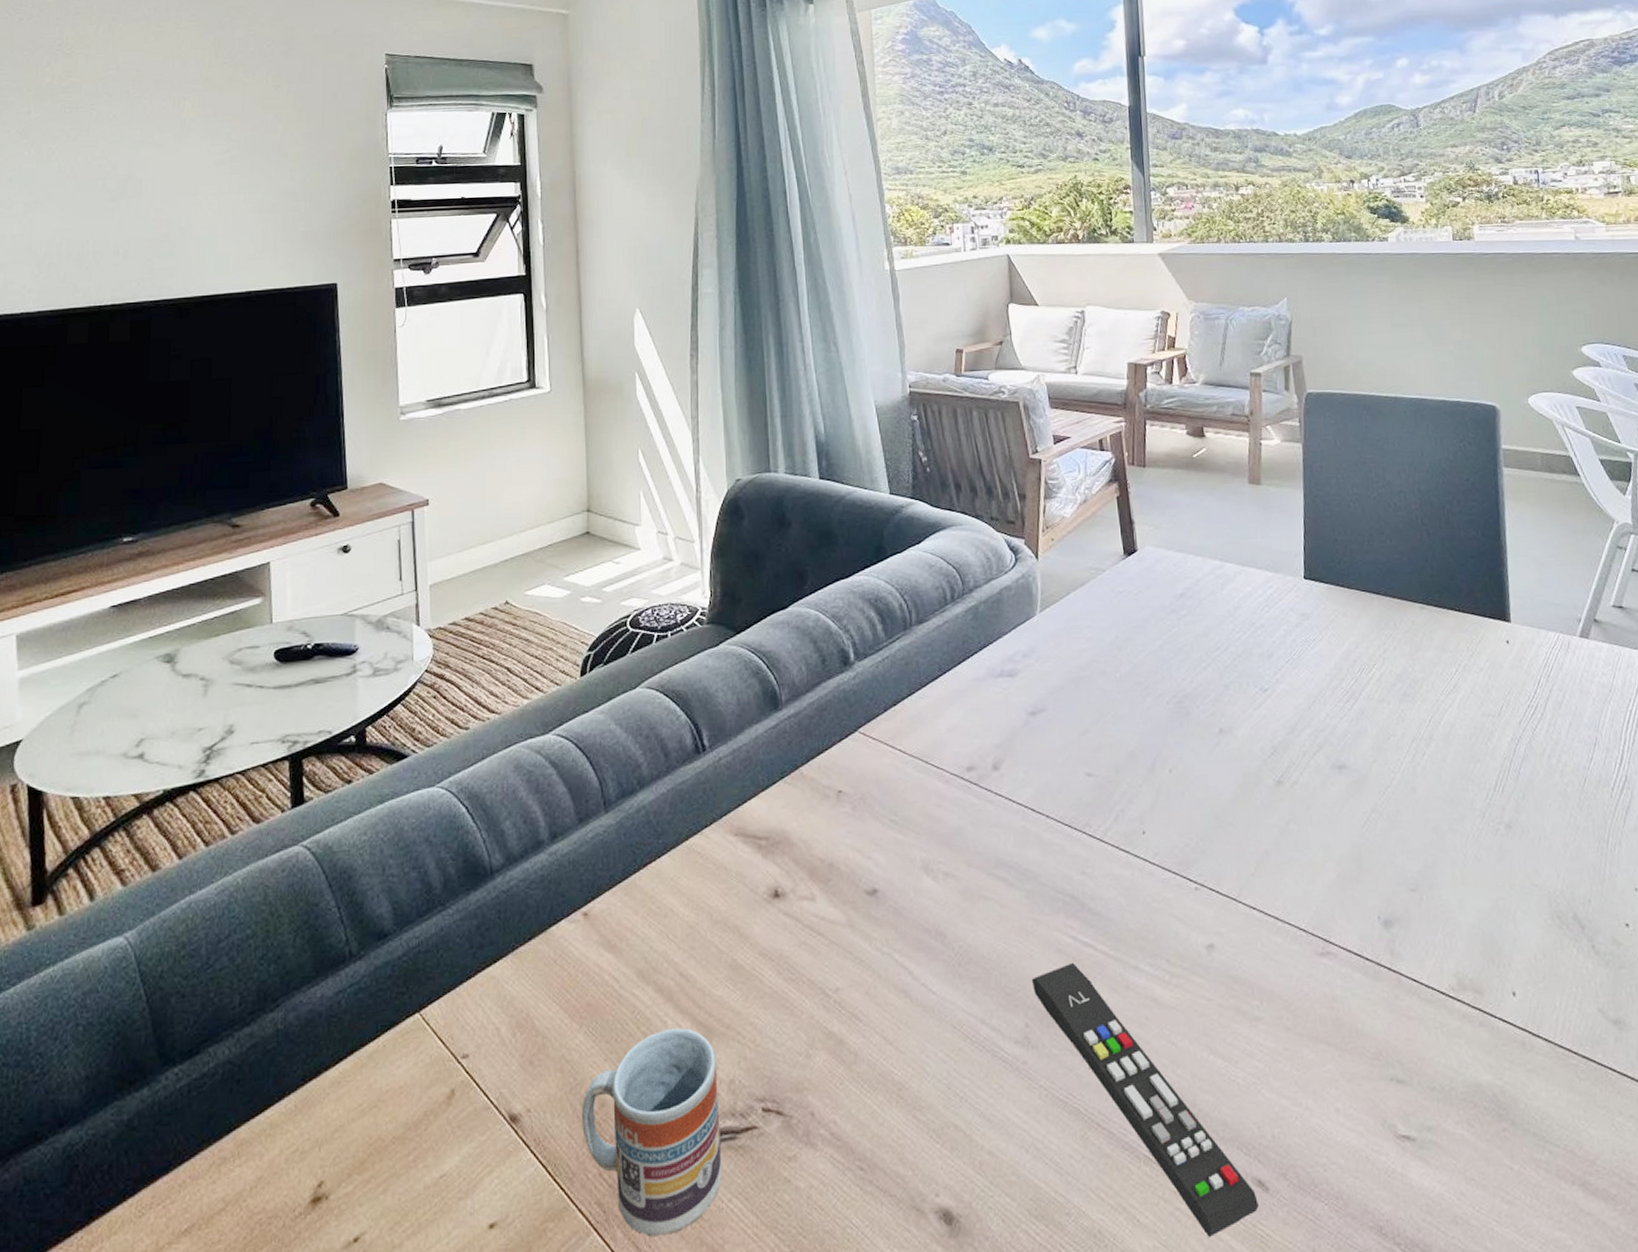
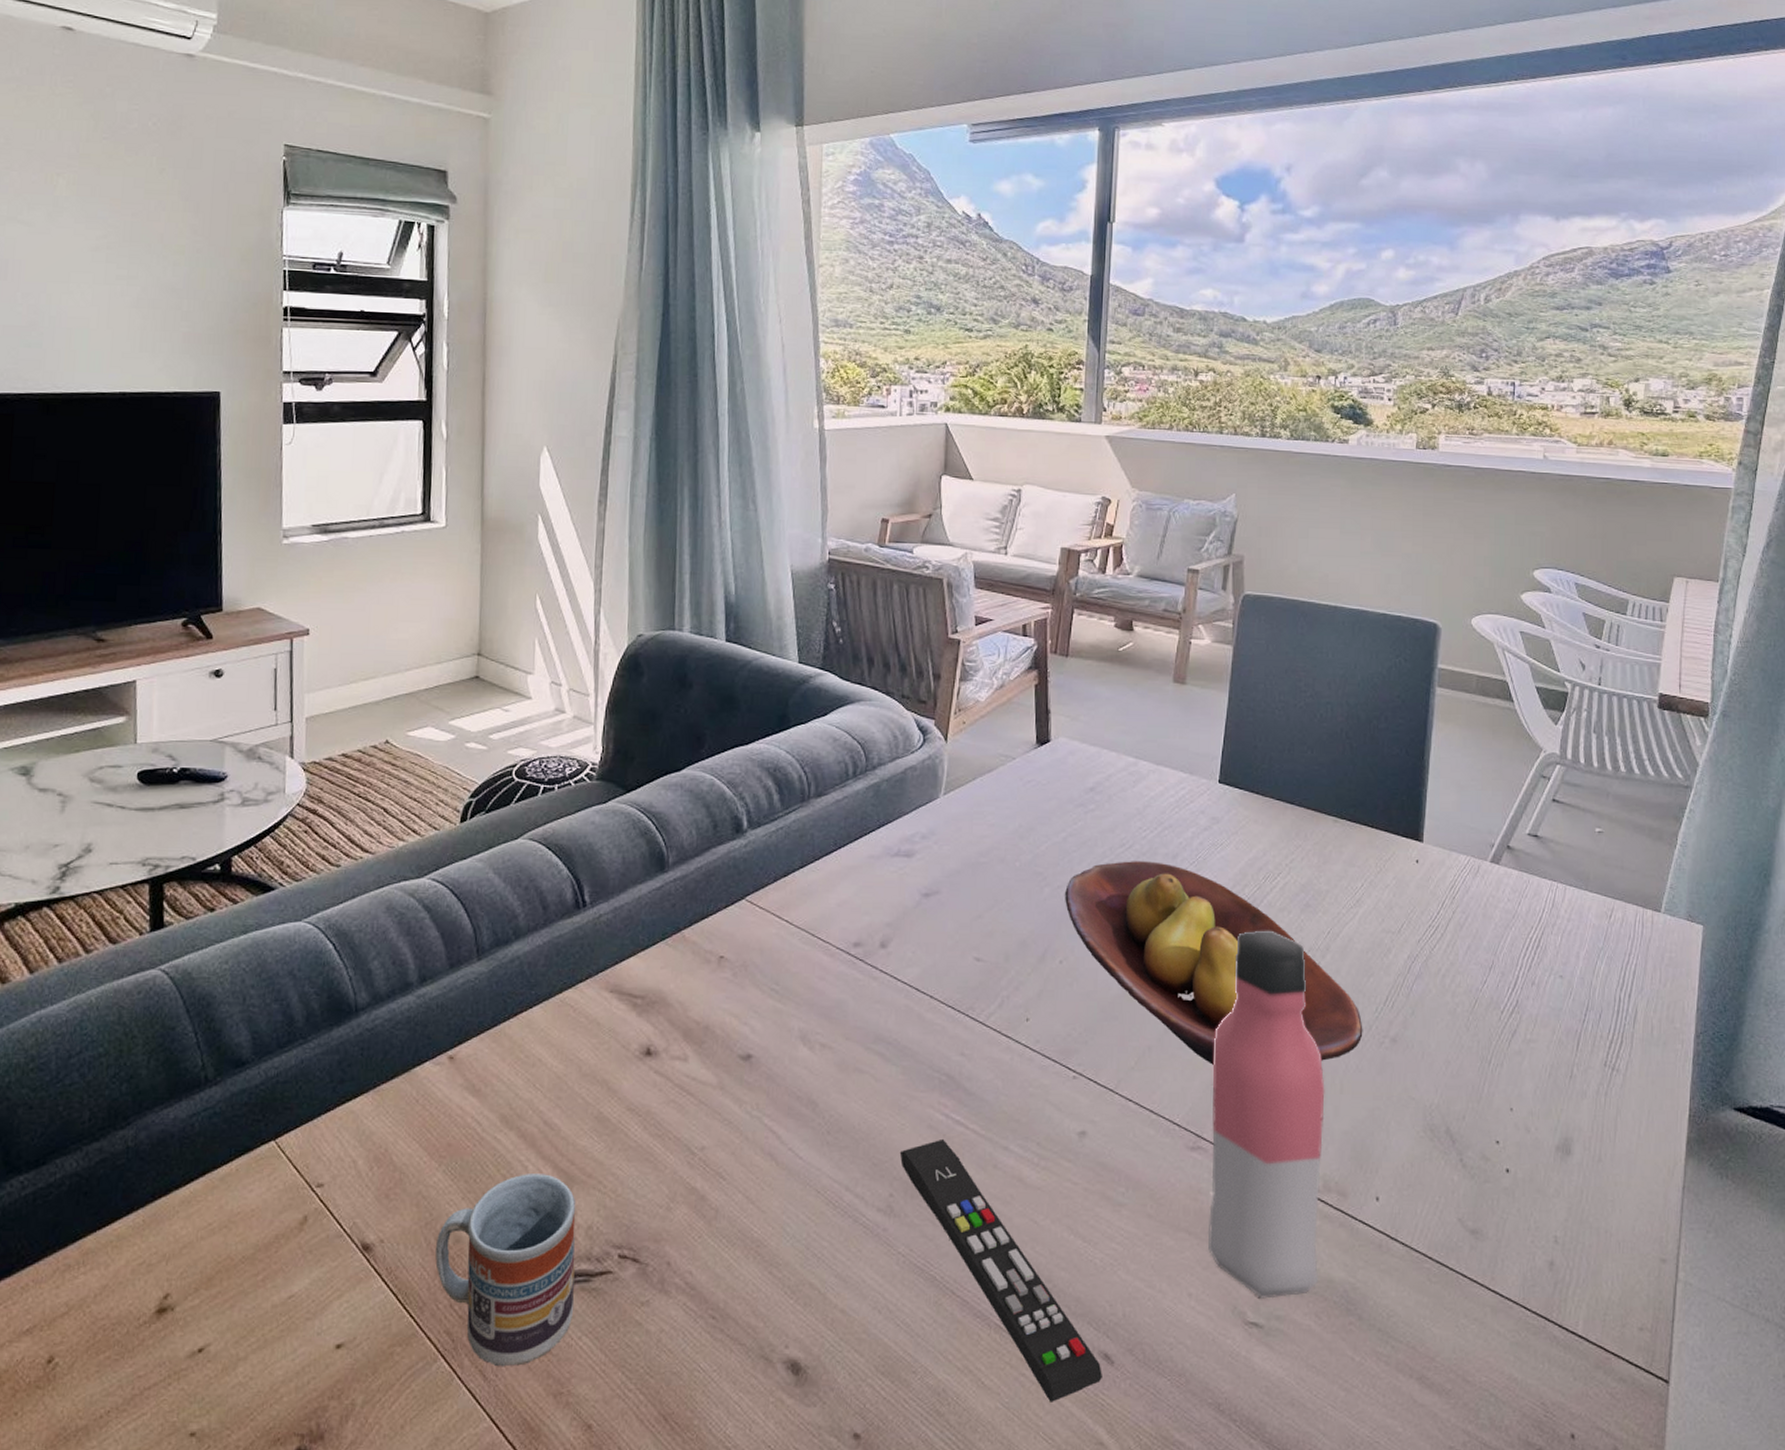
fruit bowl: none [1167,662,1478,865] -> present [1065,861,1363,1065]
water bottle: none [1329,723,1466,1109] -> present [1207,930,1325,1299]

